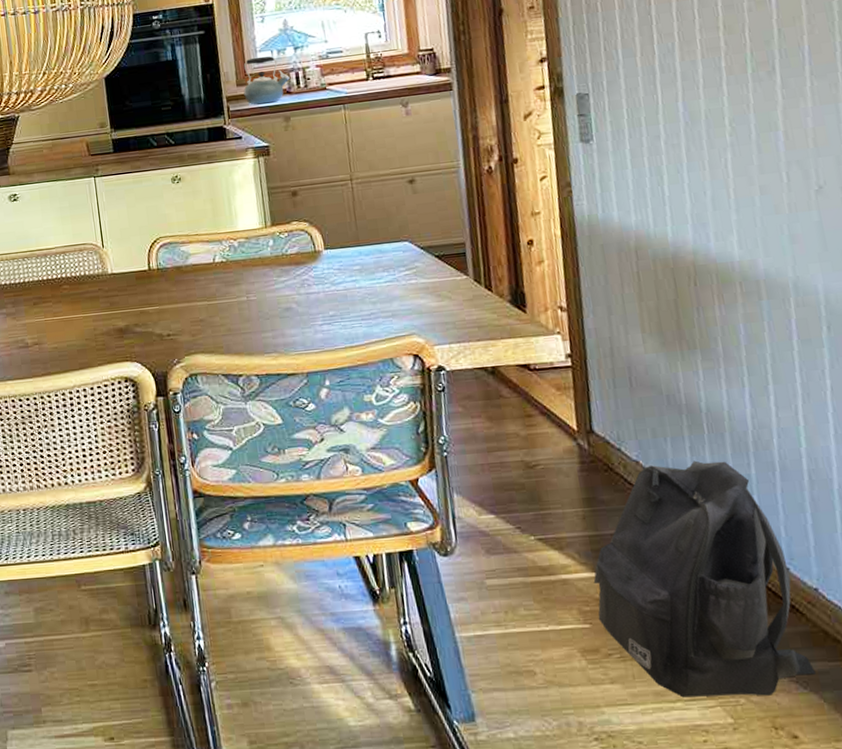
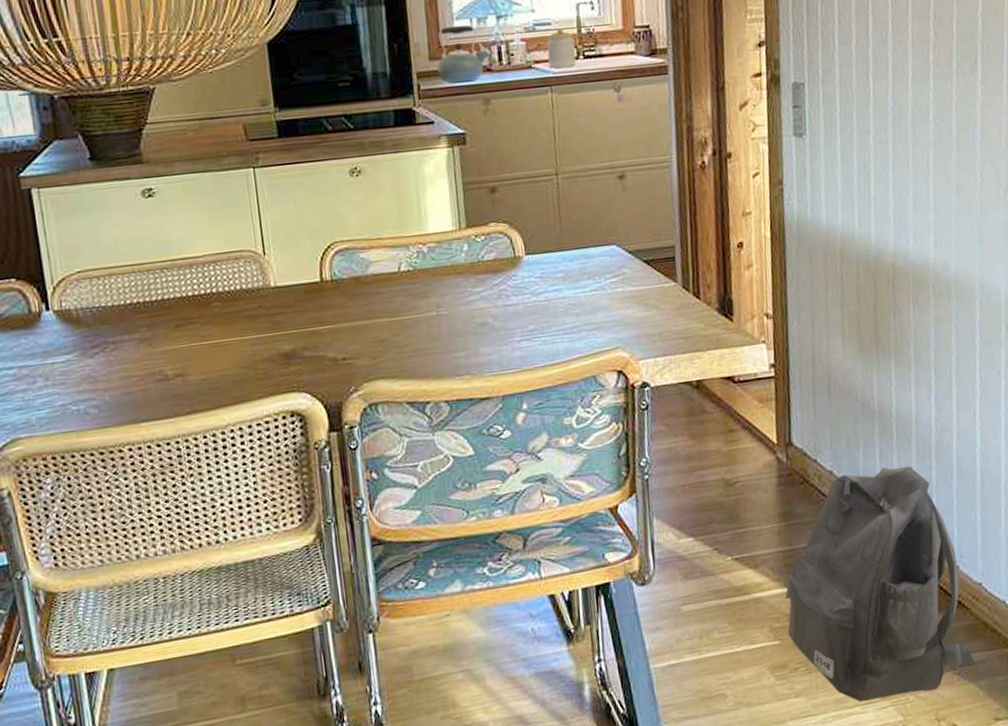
jar: none [339,55,366,89] -> present [547,28,576,68]

